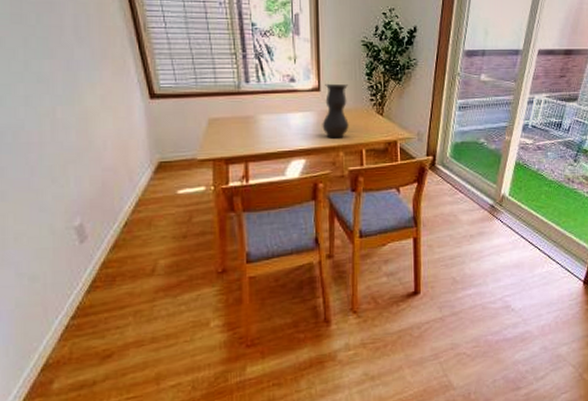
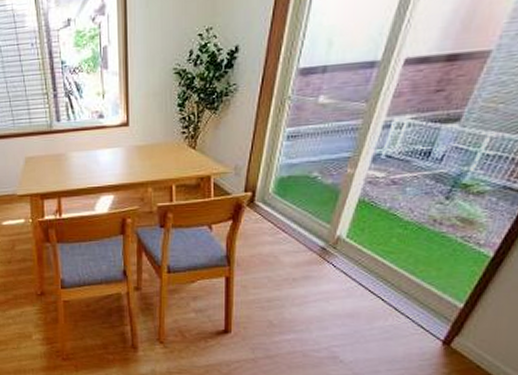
vase: present [322,83,349,138] -> none [130,117,158,174]

